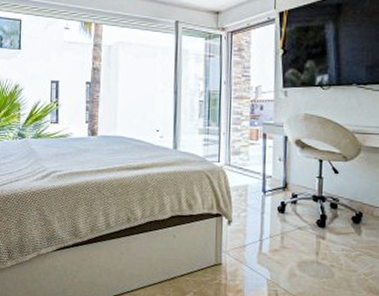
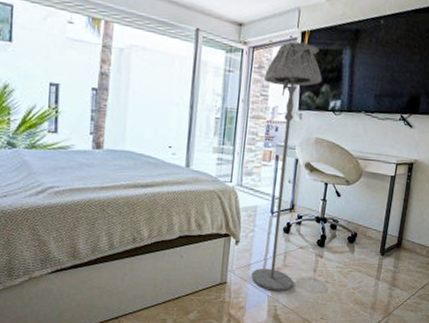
floor lamp: none [245,22,306,275] -> present [251,41,323,291]

